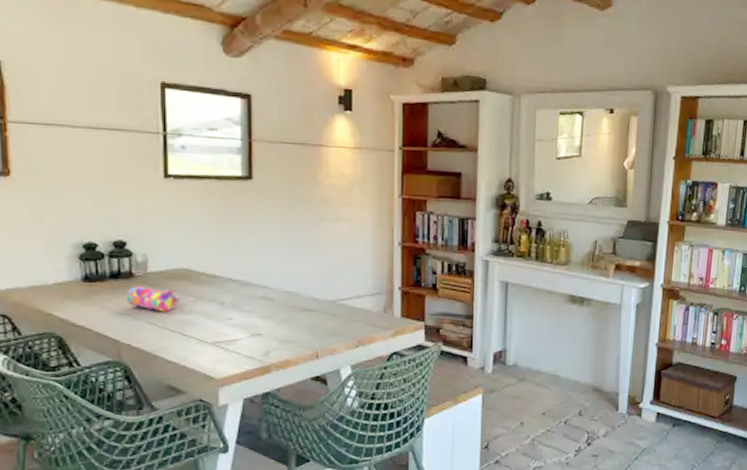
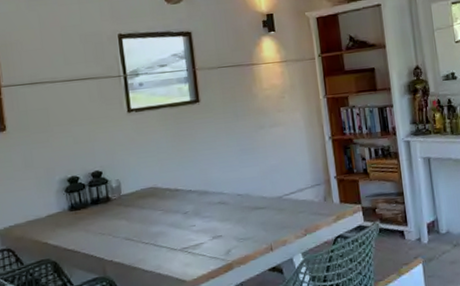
pencil case: present [125,286,180,312] -> none [105,207,150,228]

